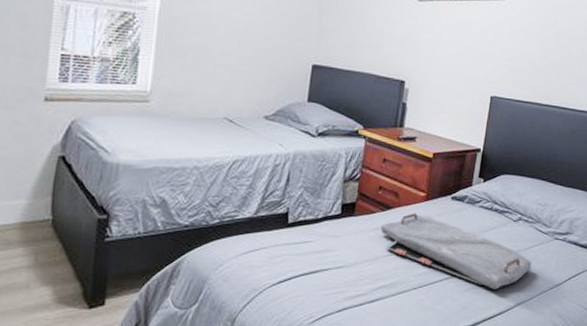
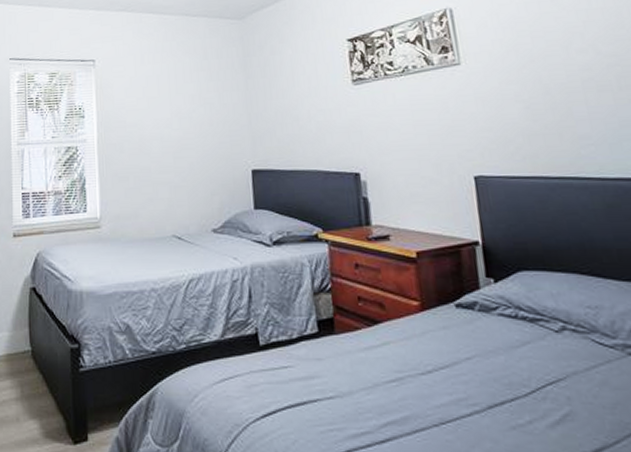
serving tray: present [380,213,532,290] -> none [370,327,604,428]

